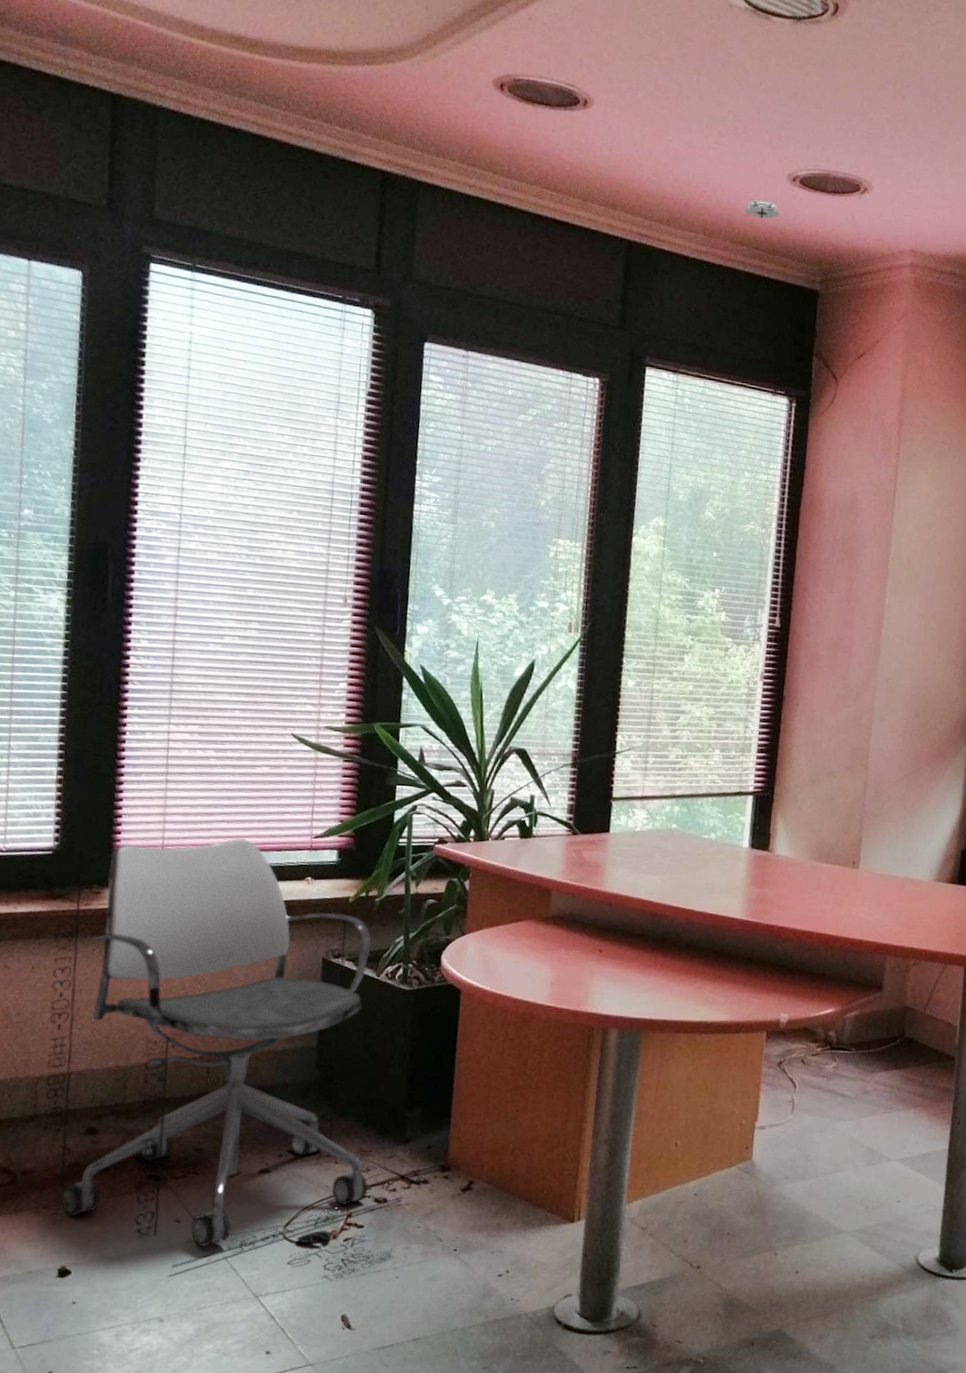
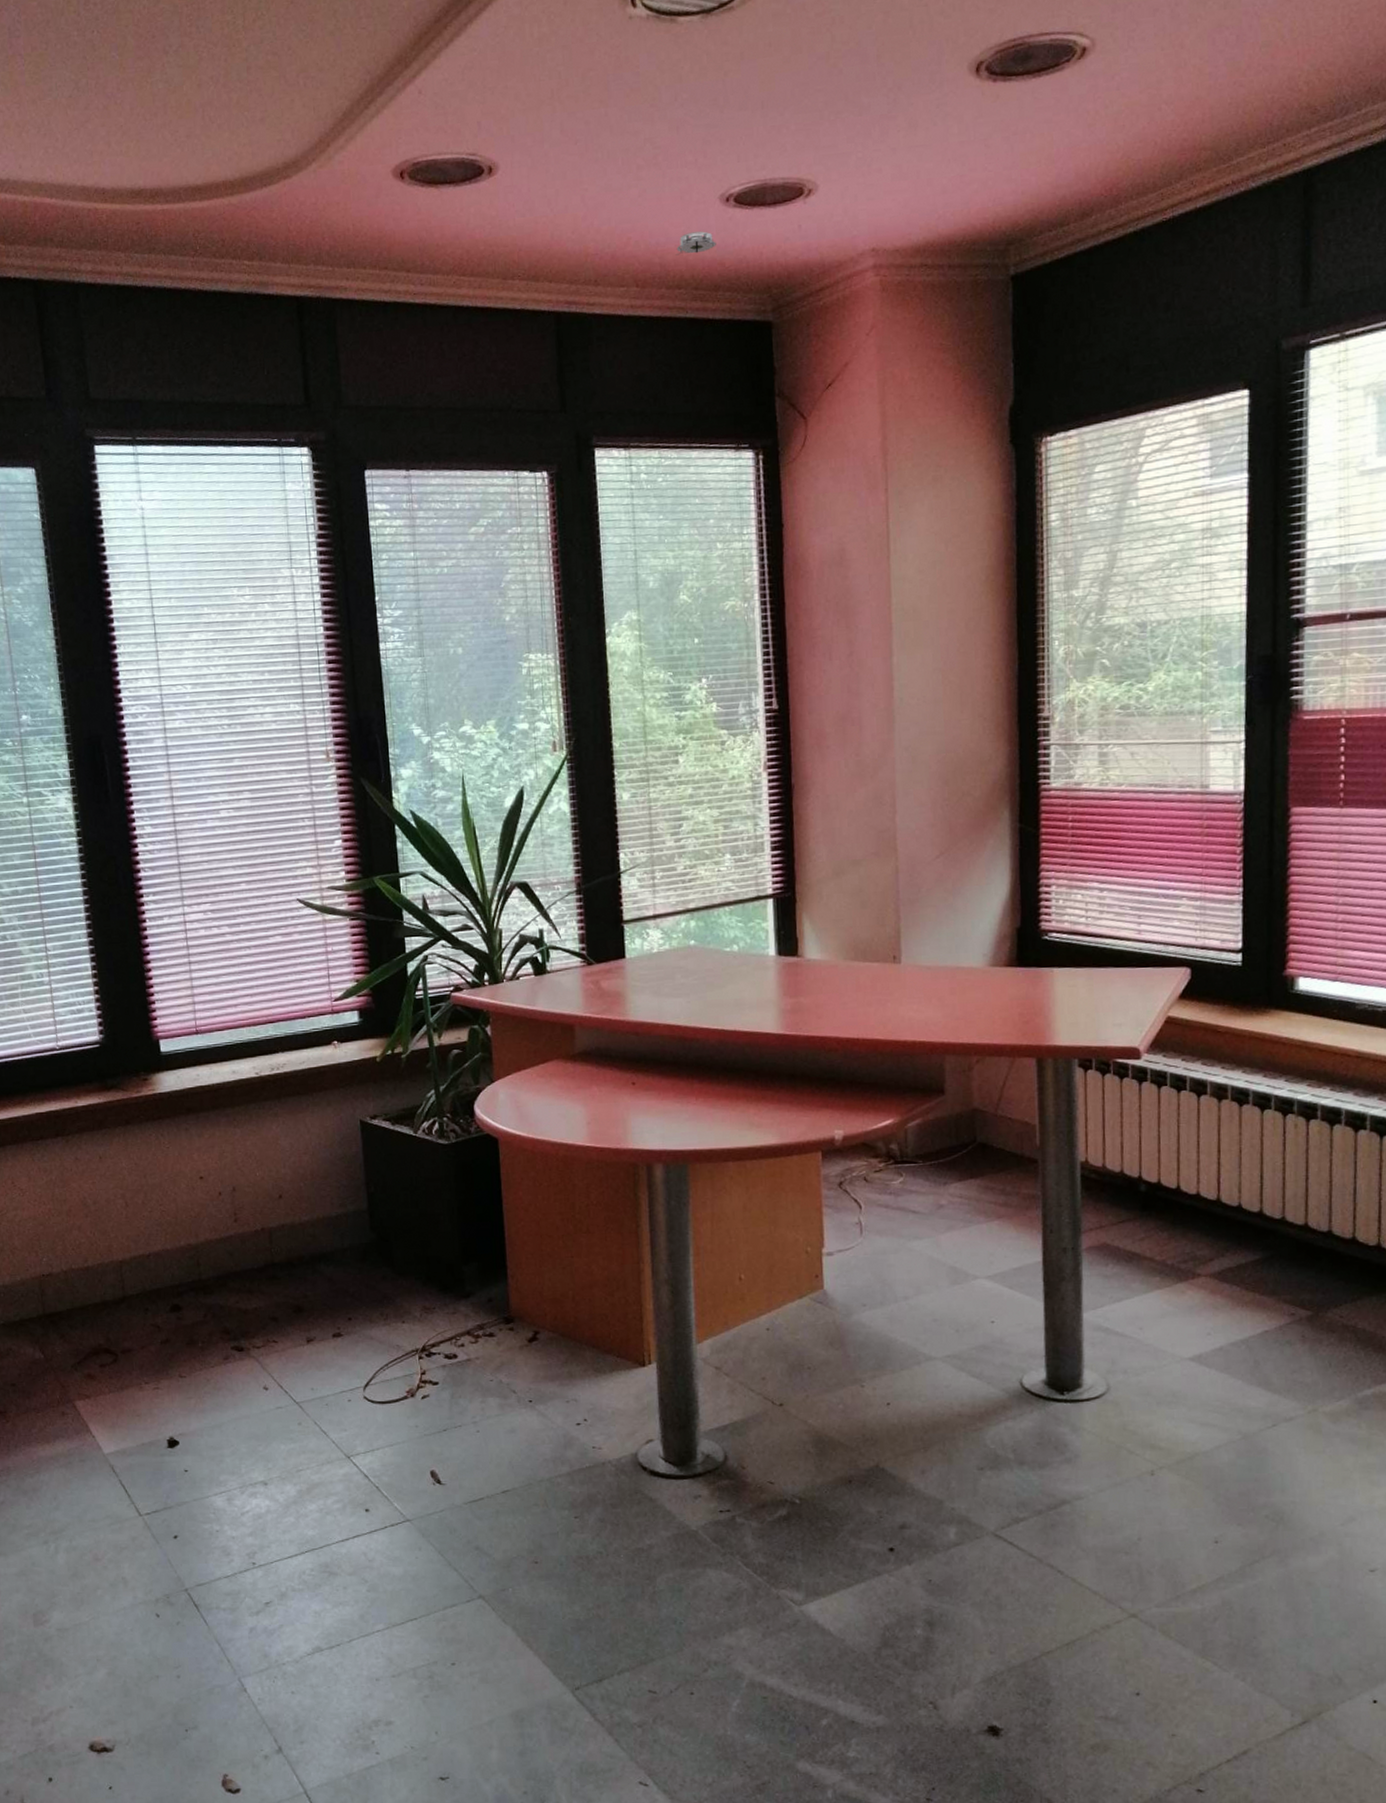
office chair: present [43,838,422,1273] -> none [113,1010,488,1434]

